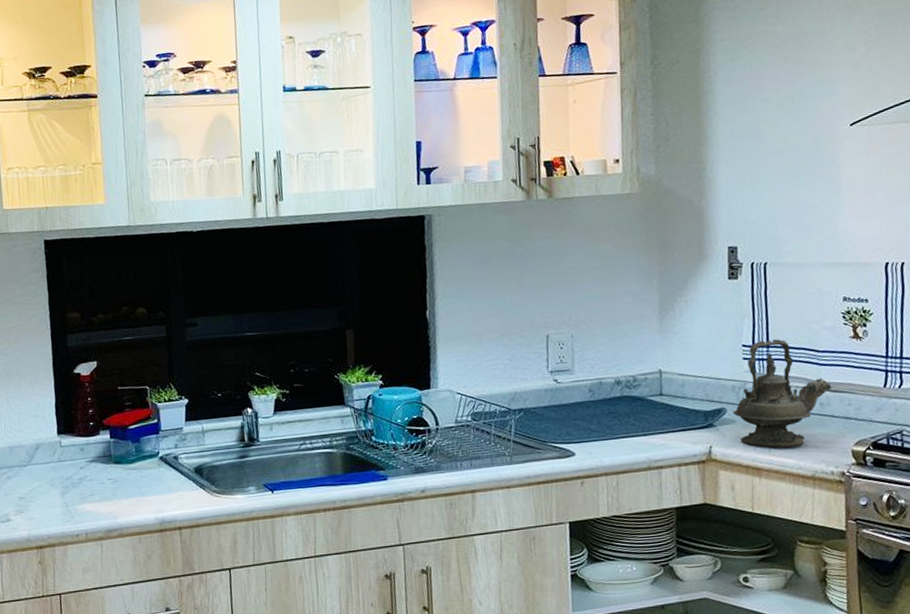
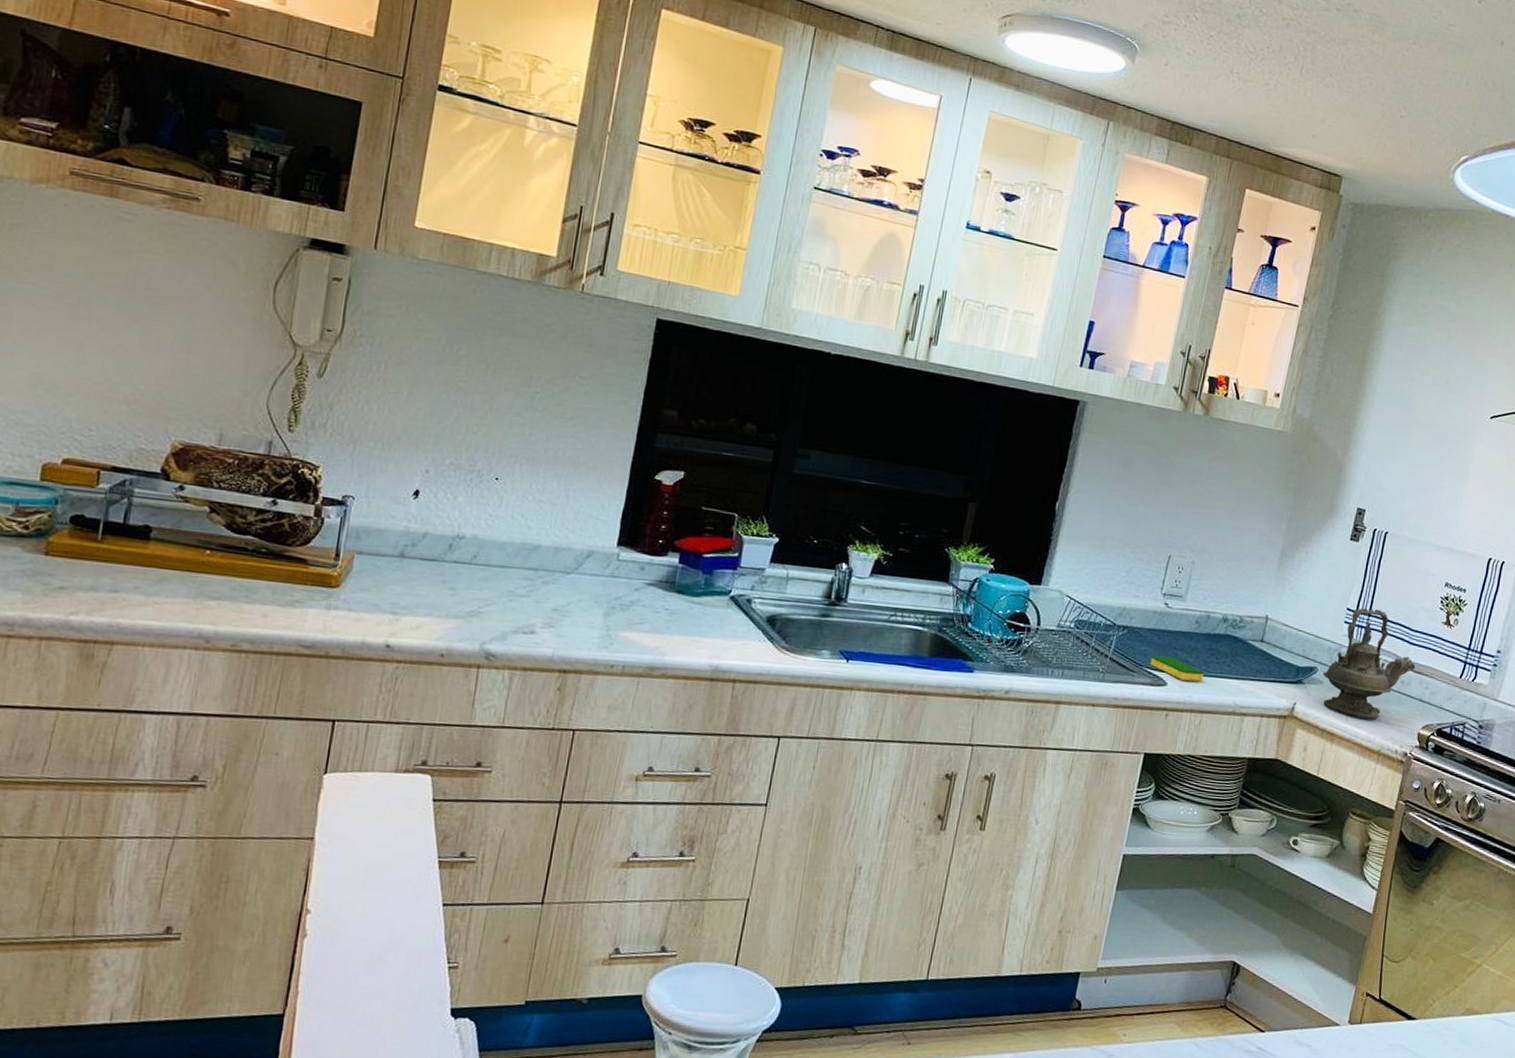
dish sponge: none [552,428,610,447] -> present [1150,655,1204,682]

